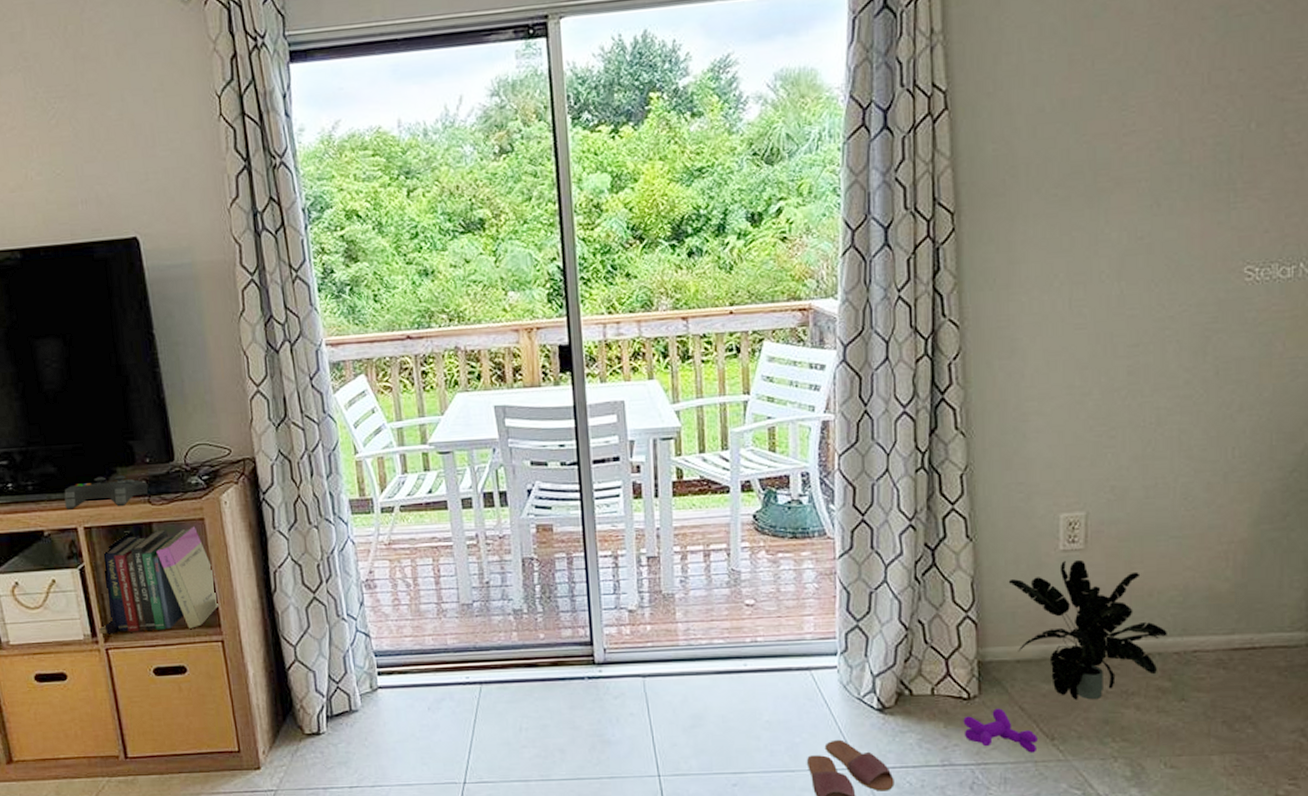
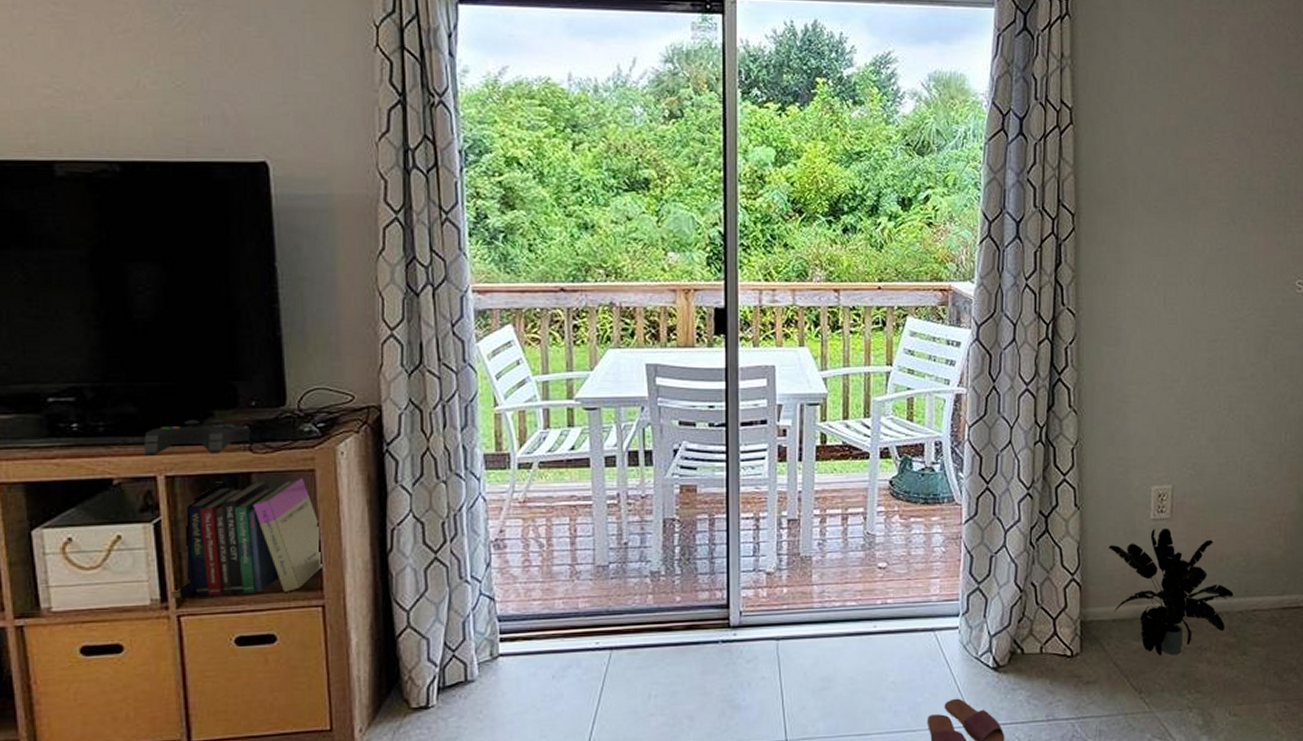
dog: present [963,708,1038,753] -> none [1066,665,1128,706]

